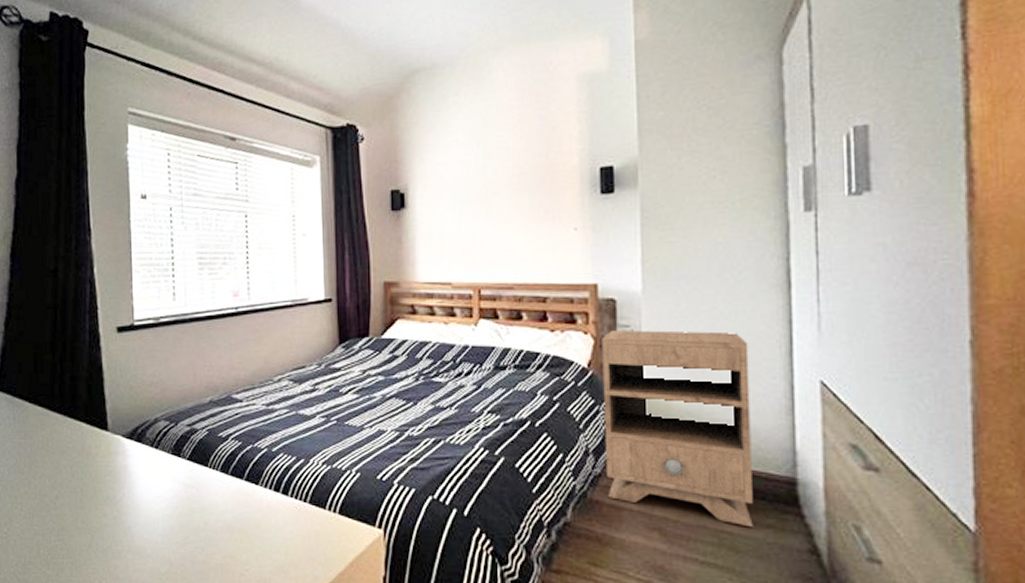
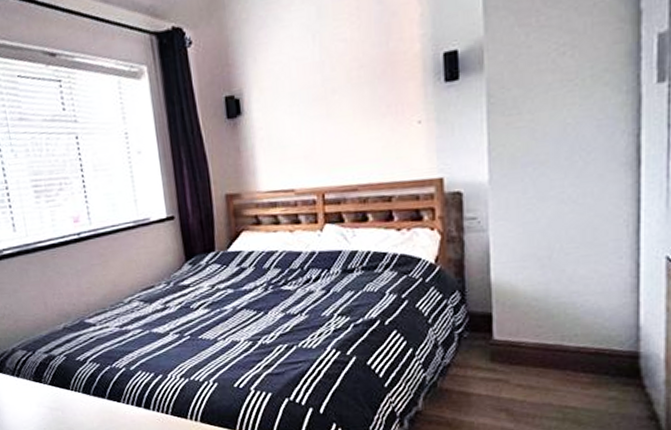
nightstand: present [602,329,753,528] -> none [448,215,596,401]

